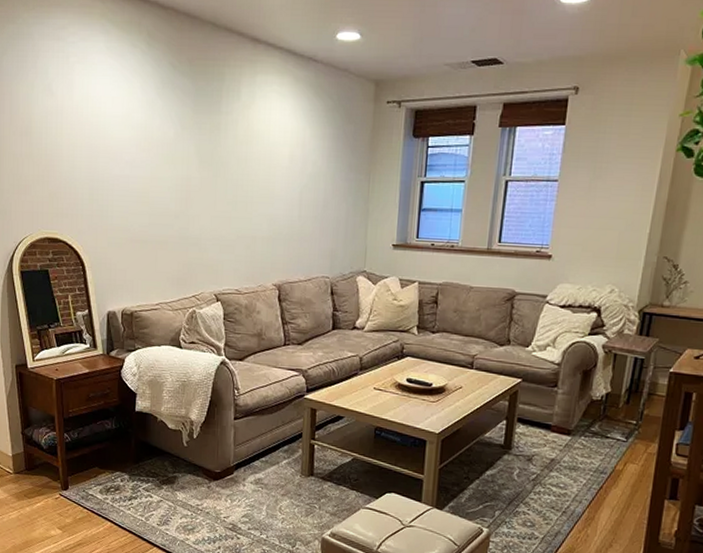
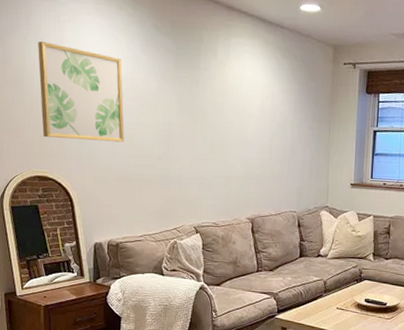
wall art: none [46,86,139,199] -> present [38,41,125,143]

